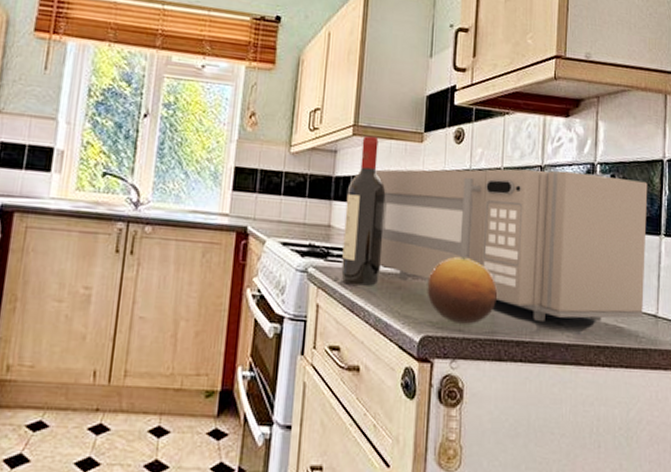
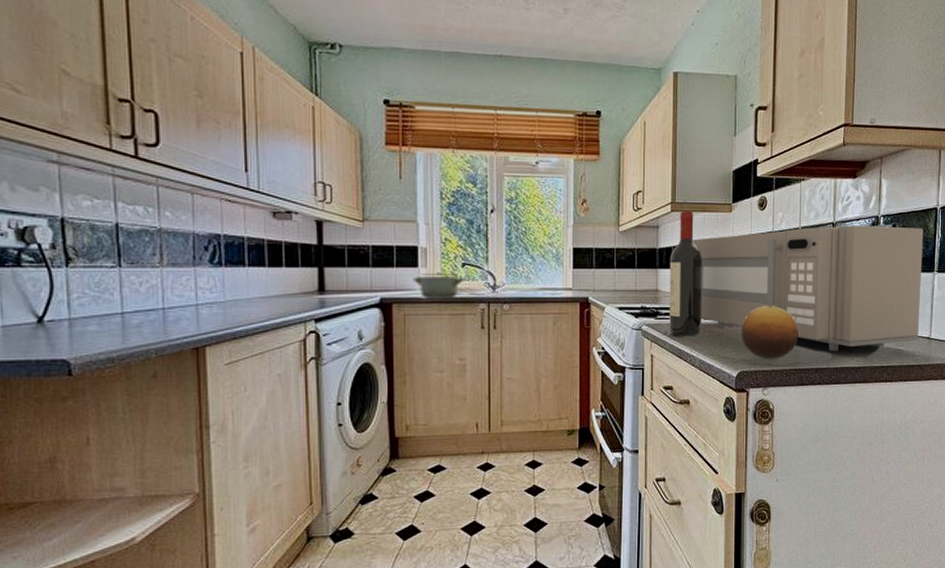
saucepan: none [42,180,104,213] -> present [412,272,465,298]

